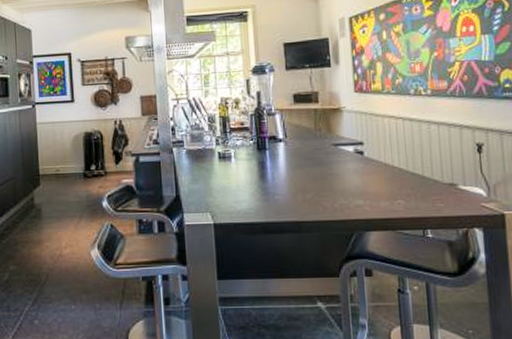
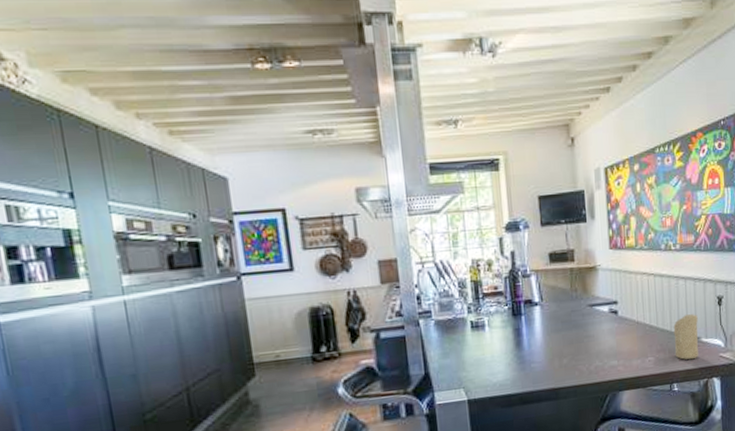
candle: none [425,160,456,207] -> present [673,314,698,360]

